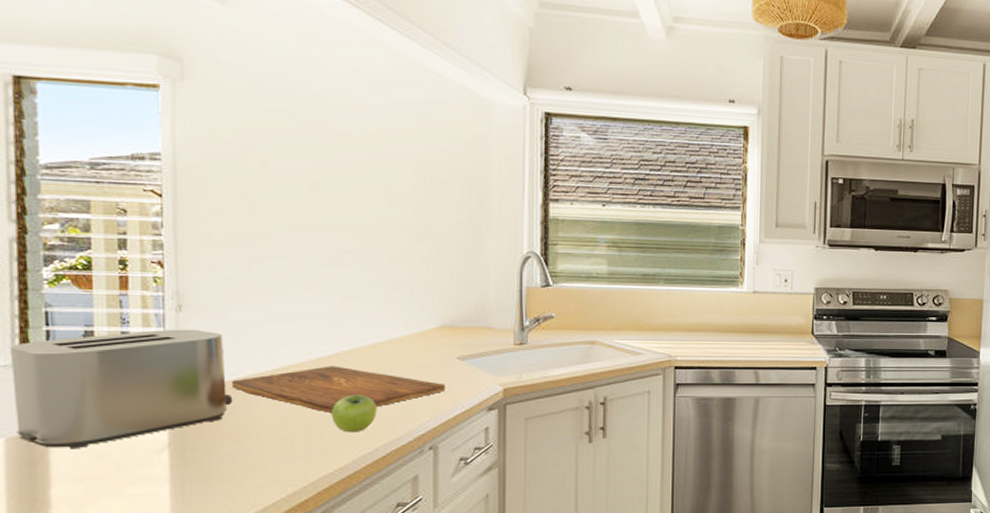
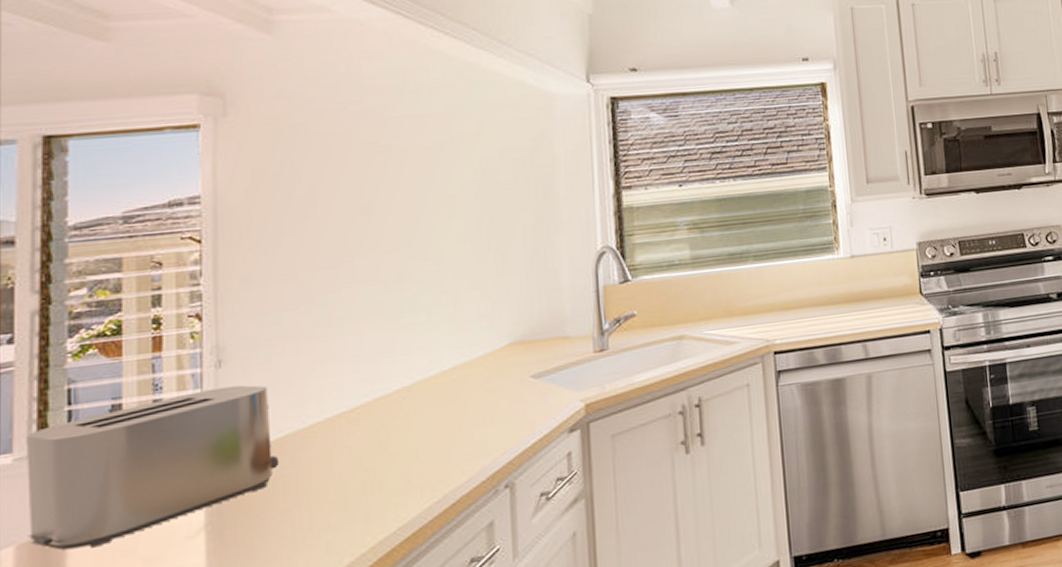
cutting board: present [231,366,445,412] -> none [277,405,520,461]
fruit: present [332,395,378,433] -> none [392,434,445,482]

